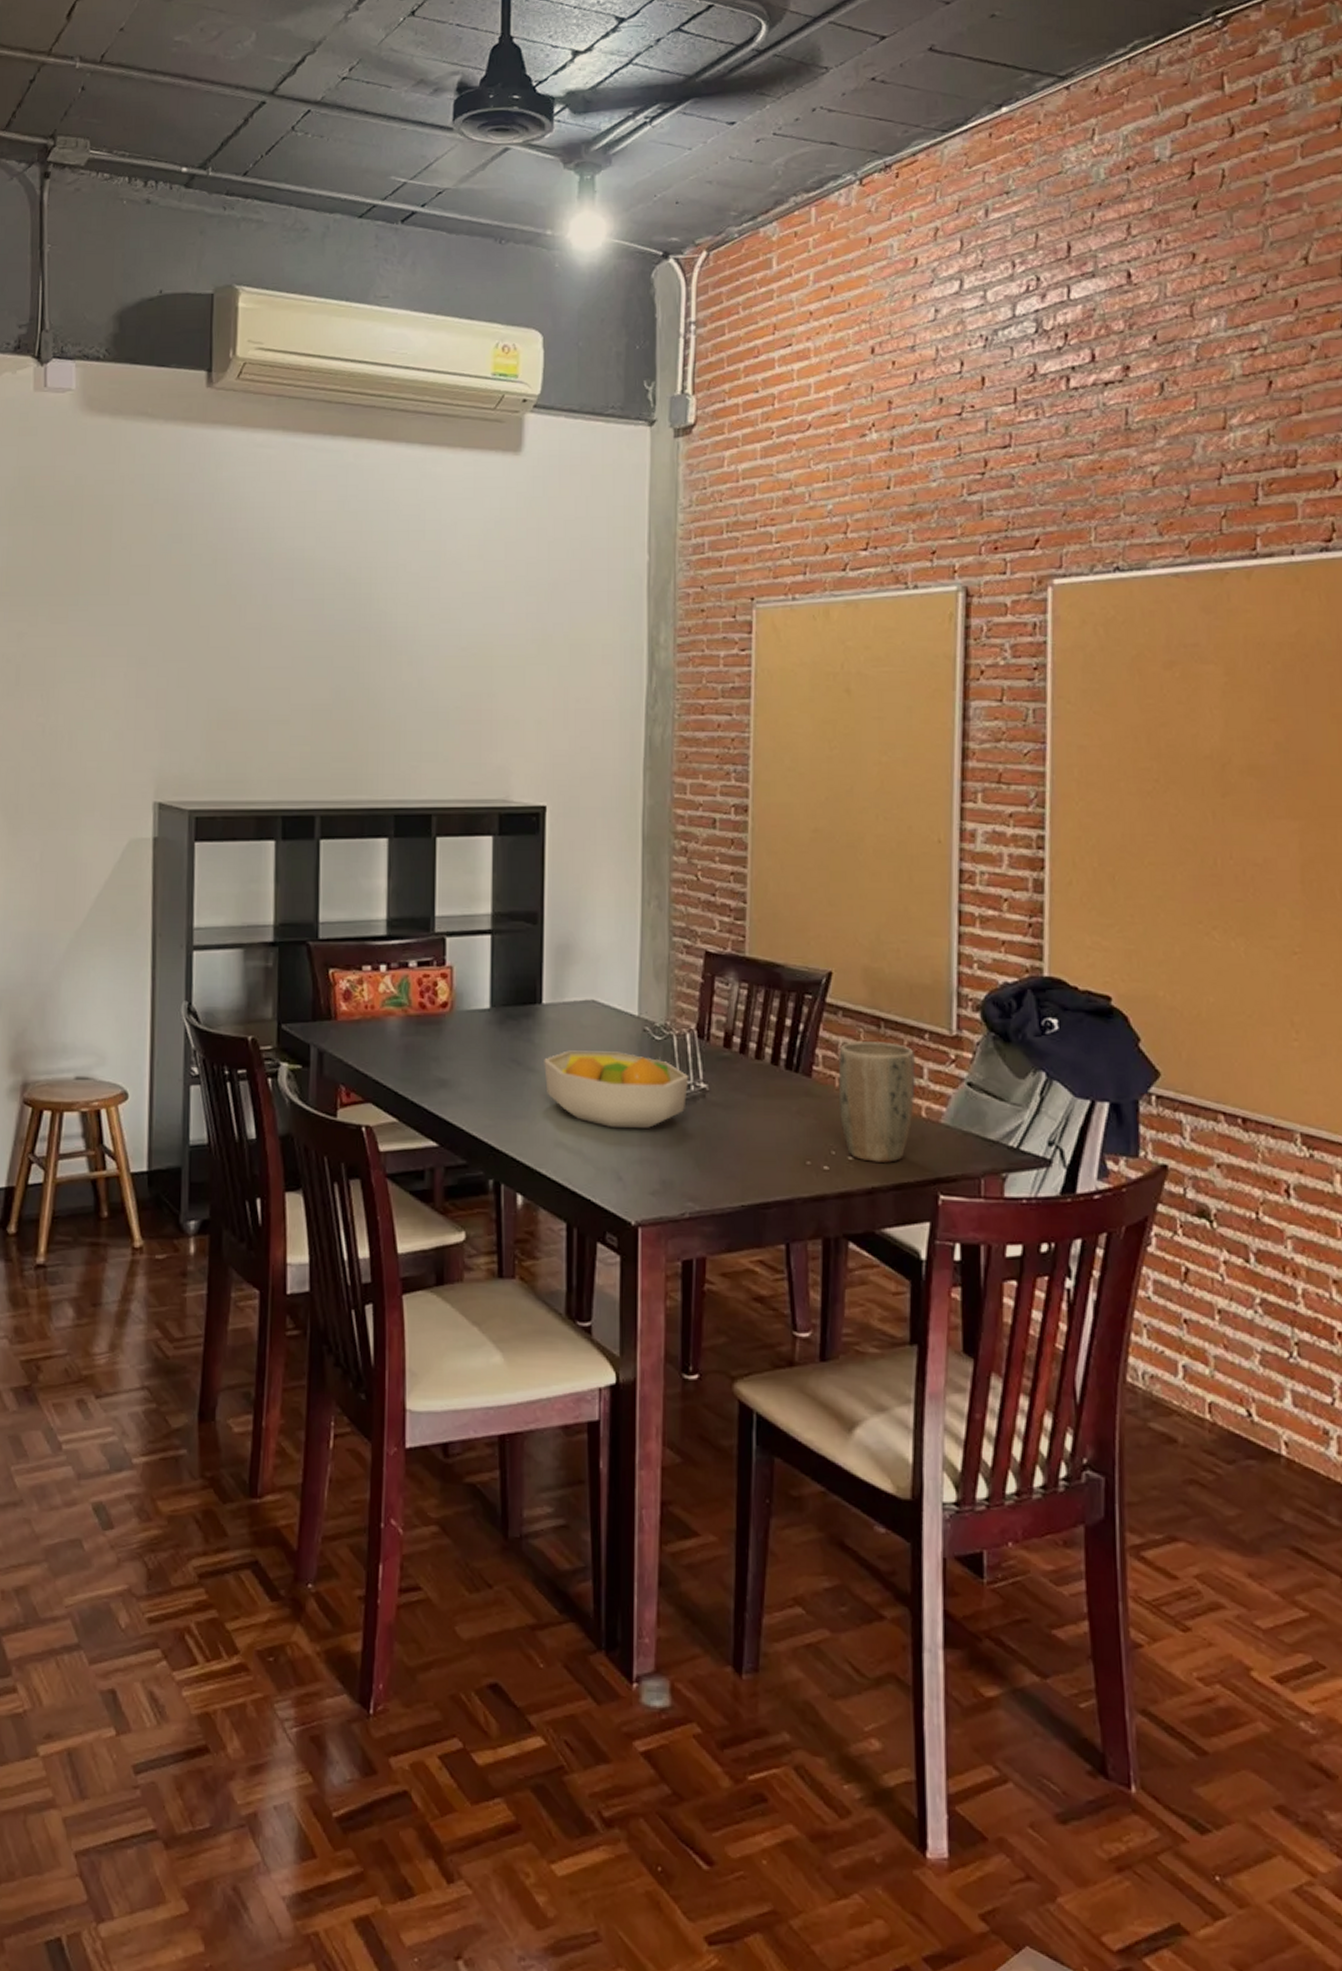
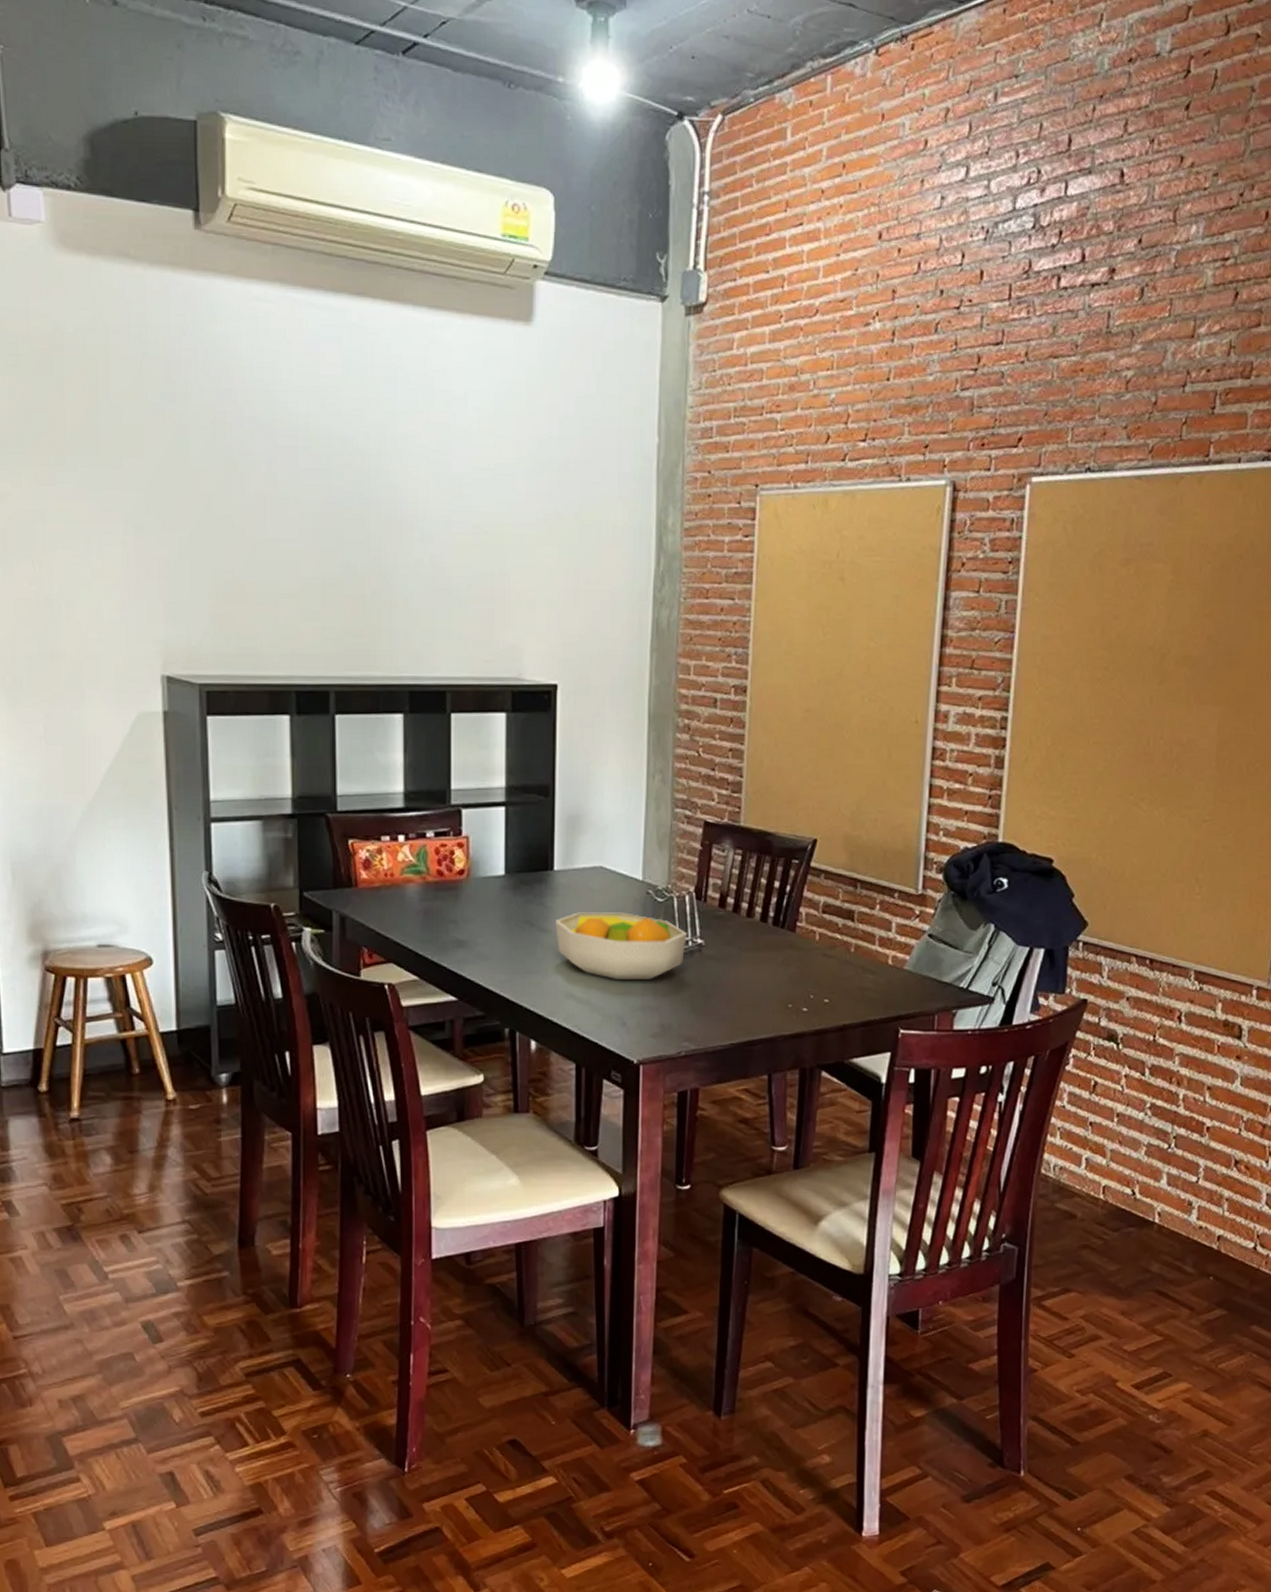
plant pot: present [838,1041,917,1163] -> none [818,900,886,1004]

